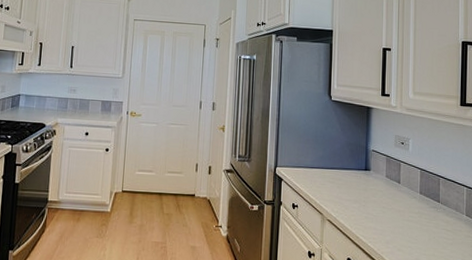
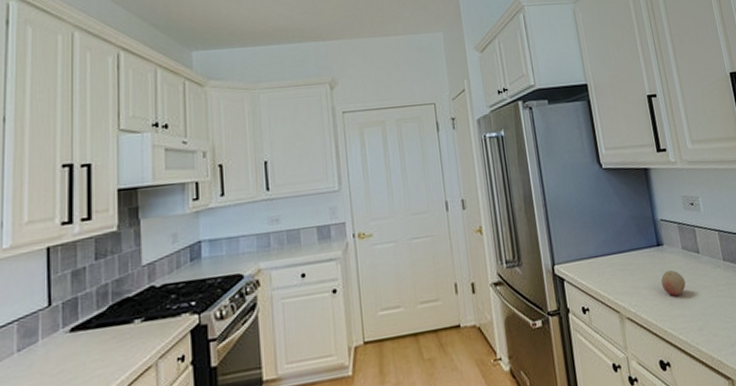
fruit: none [362,191,383,212] -> present [660,270,686,296]

